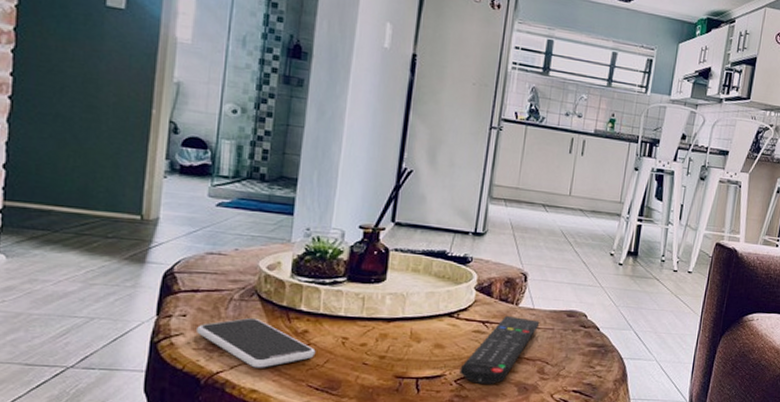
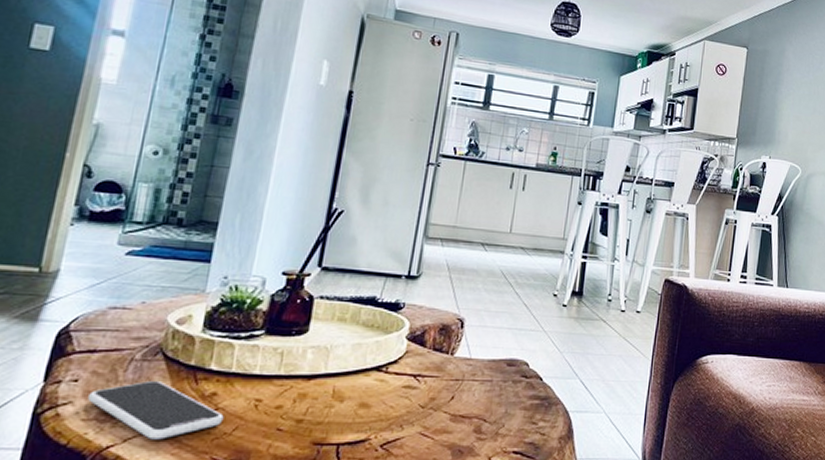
remote control: present [459,315,540,385] -> none [386,367,477,449]

